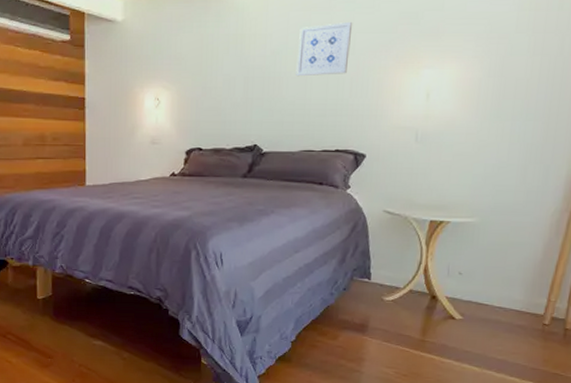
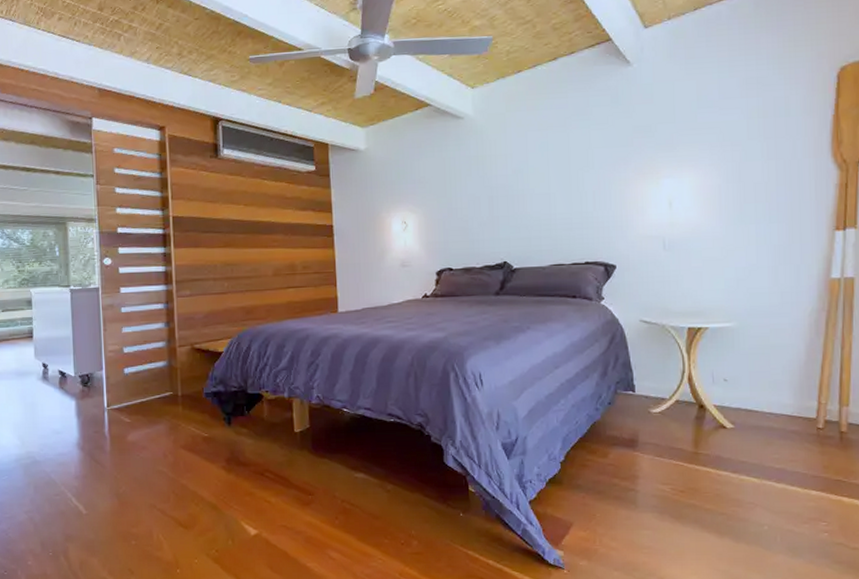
wall art: present [296,21,353,77] -> none [538,138,590,193]

